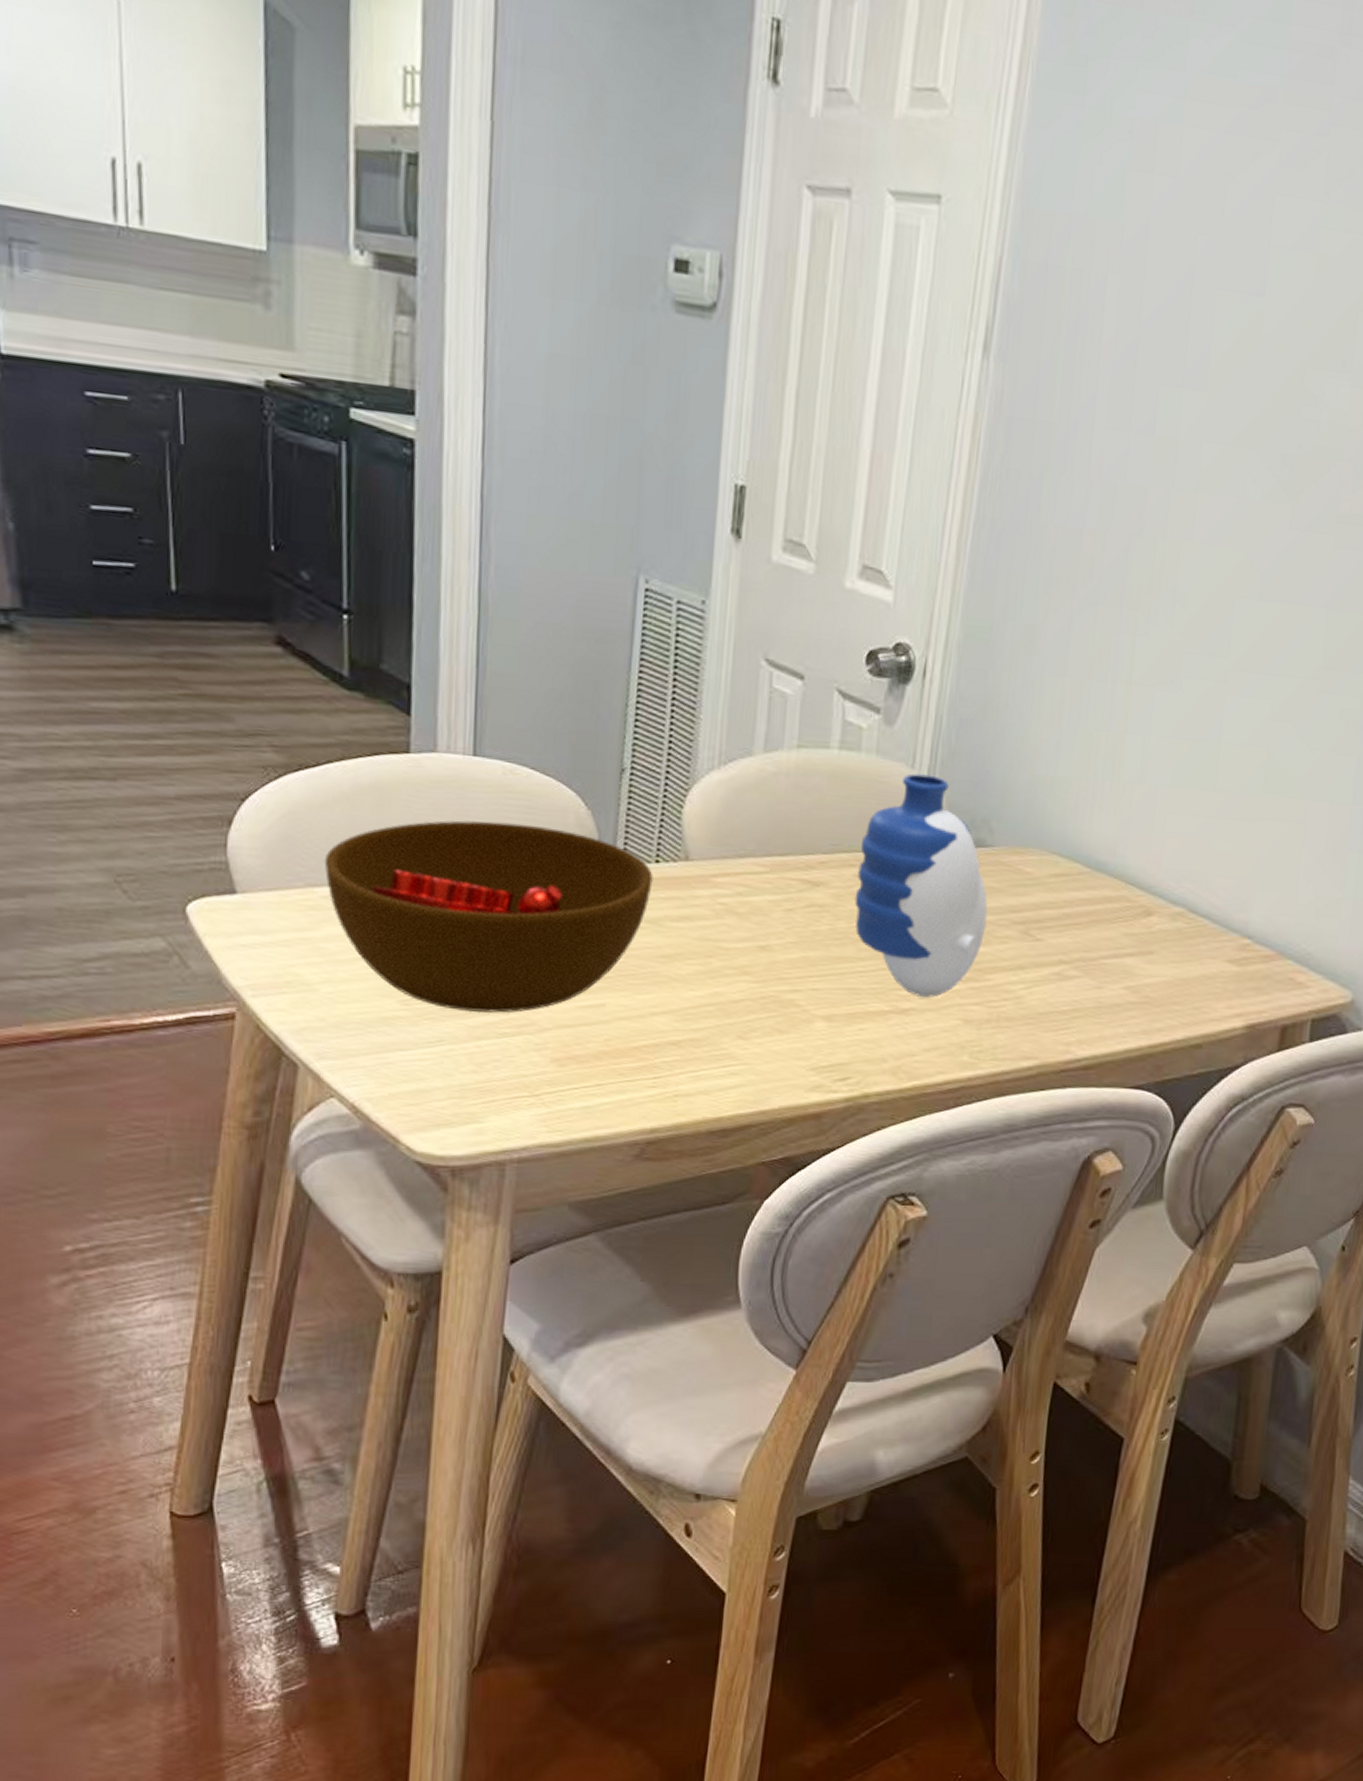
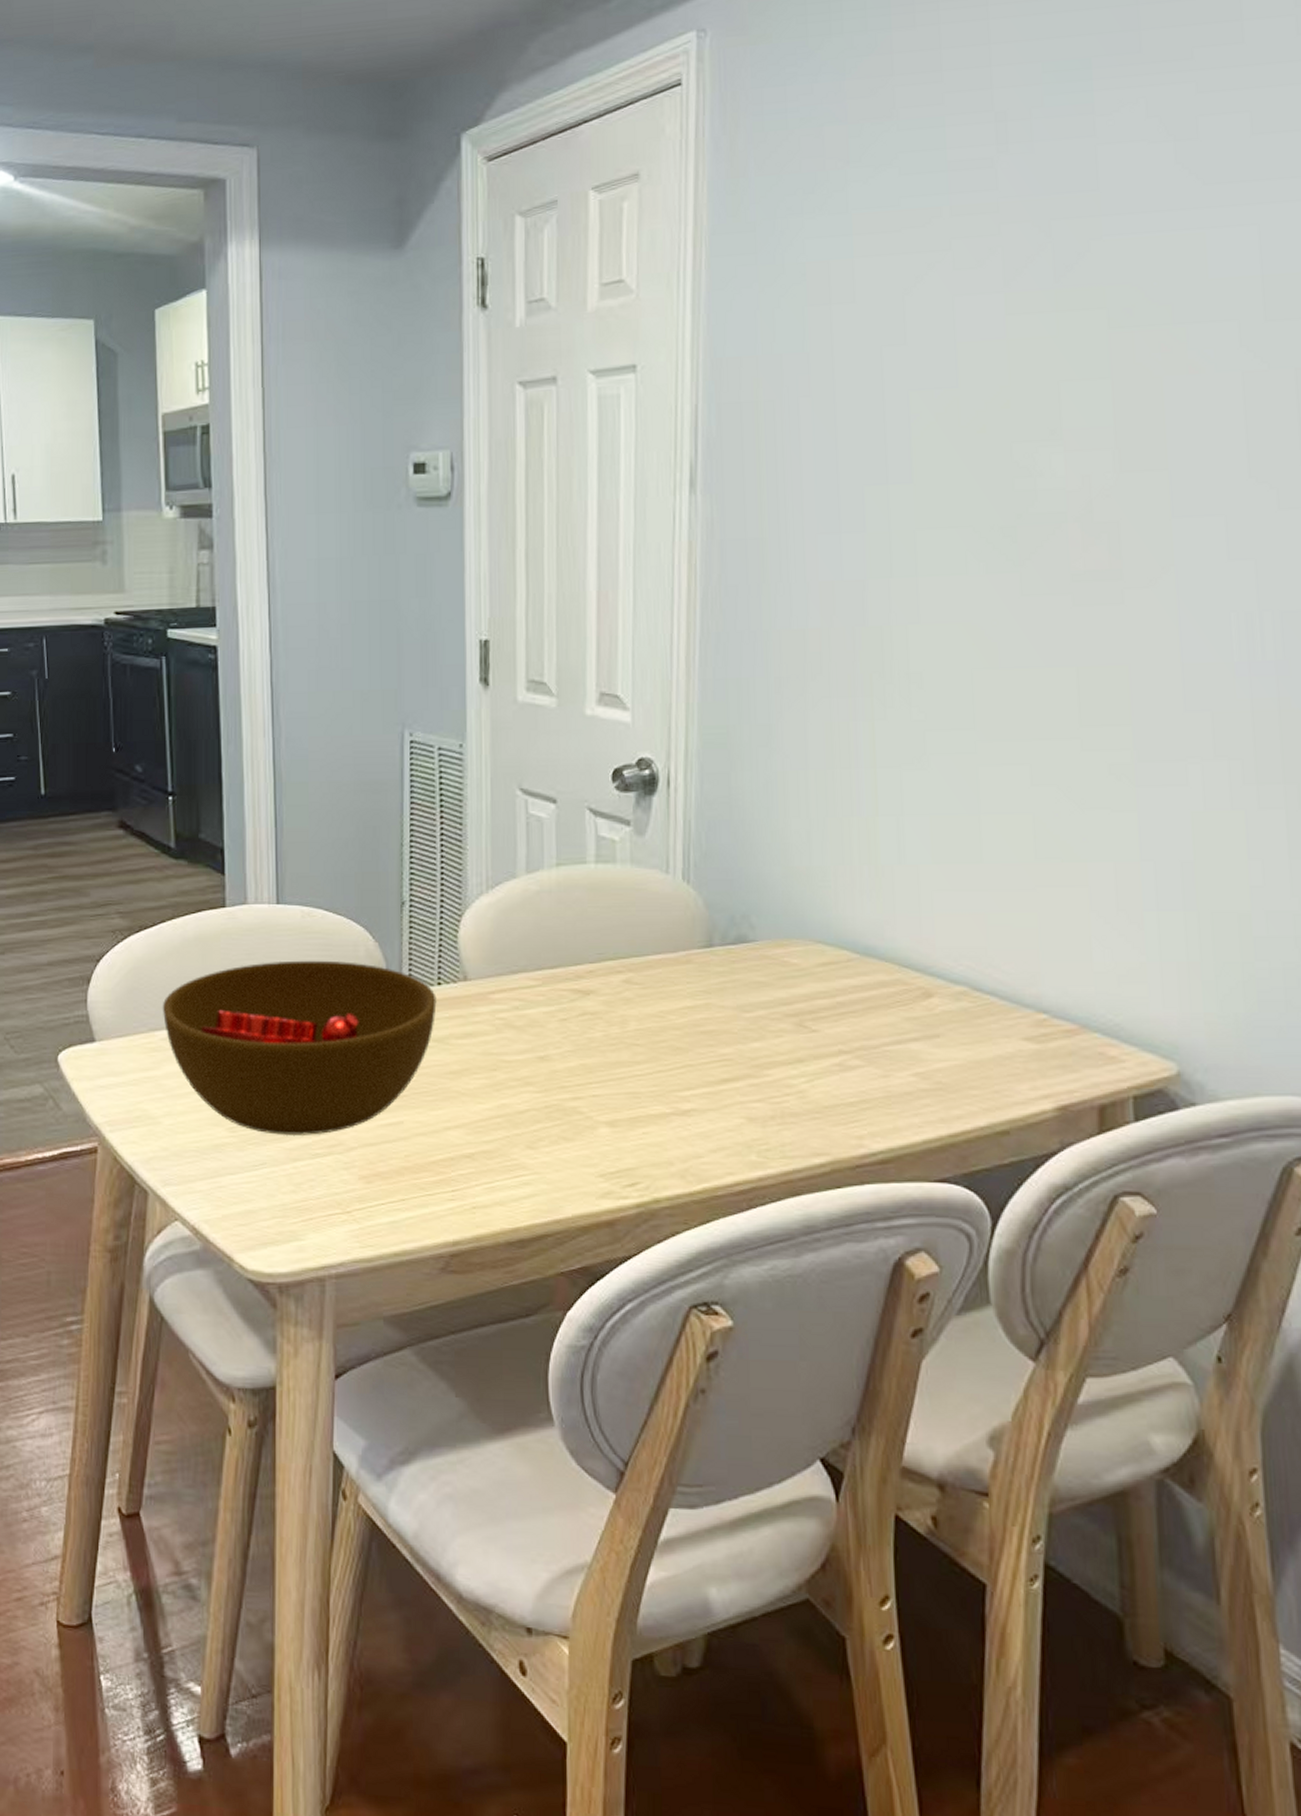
vase: present [854,773,988,998] -> none [624,878,759,1097]

